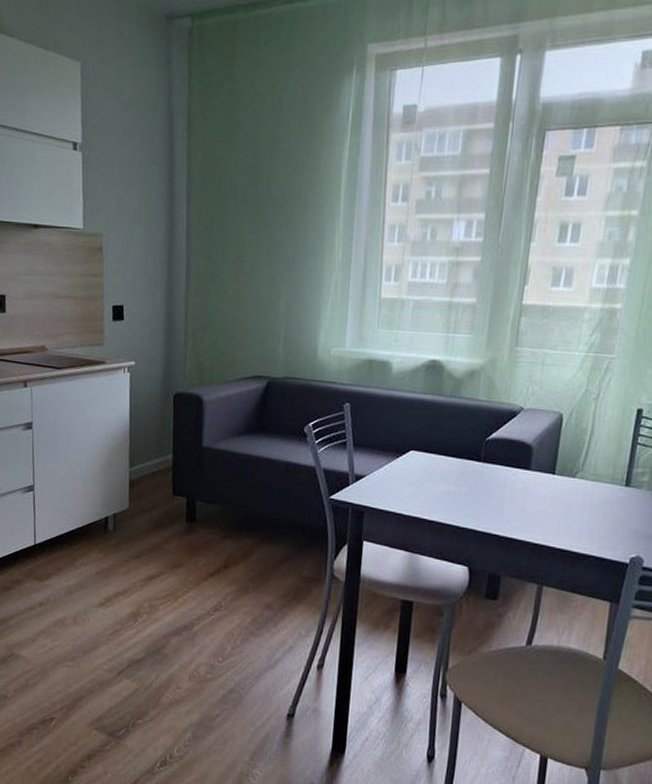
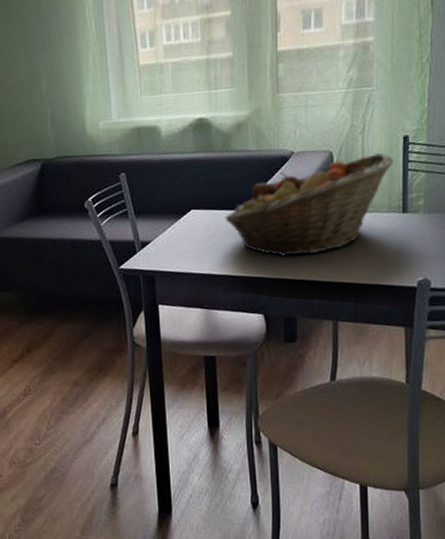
fruit basket: none [443,421,625,514] -> present [224,152,394,257]

